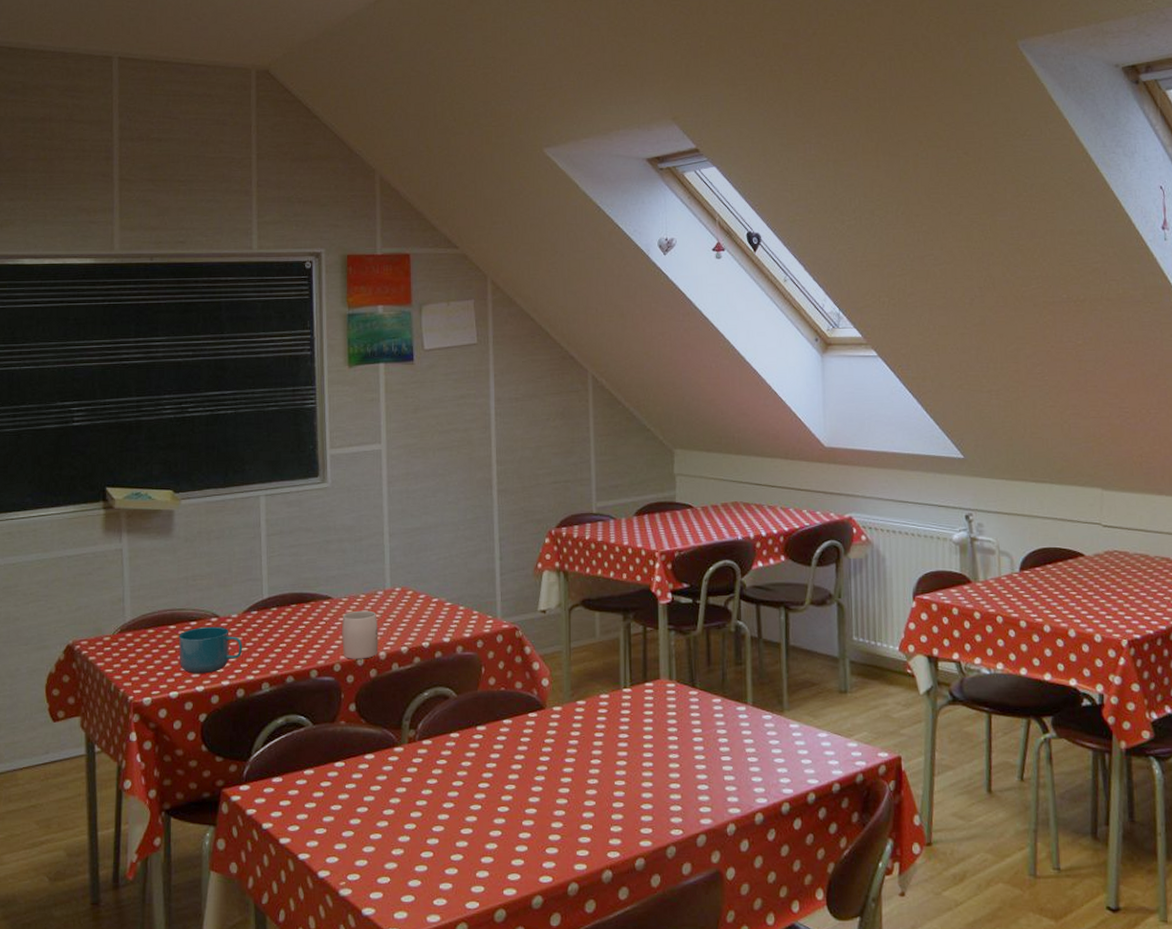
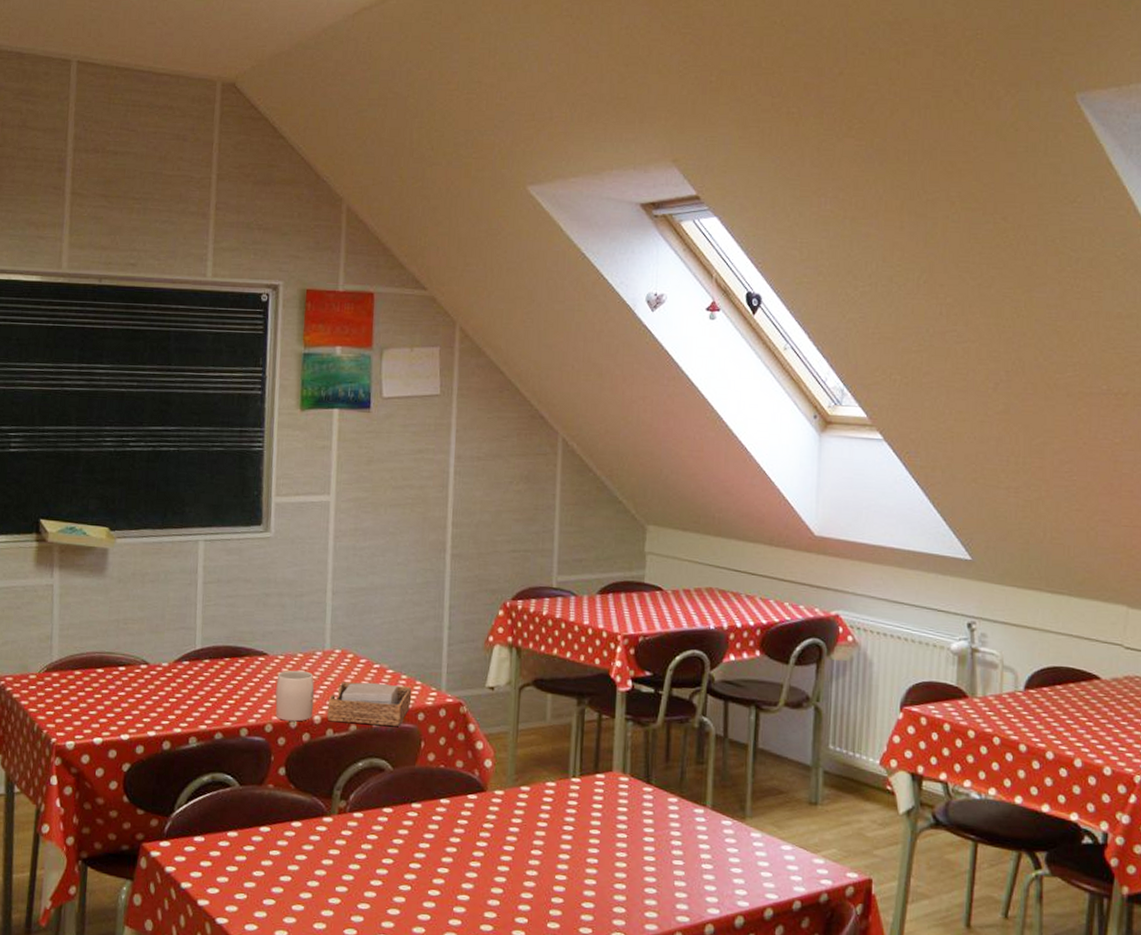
cup: present [178,626,243,674] -> none [105,673,172,723]
napkin holder: none [392,616,470,657] -> present [327,681,412,727]

